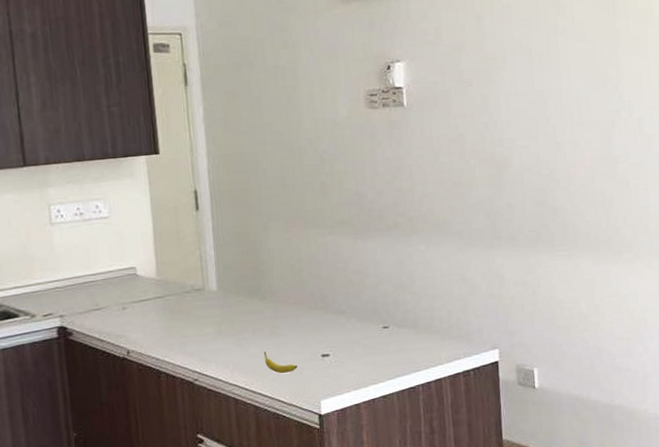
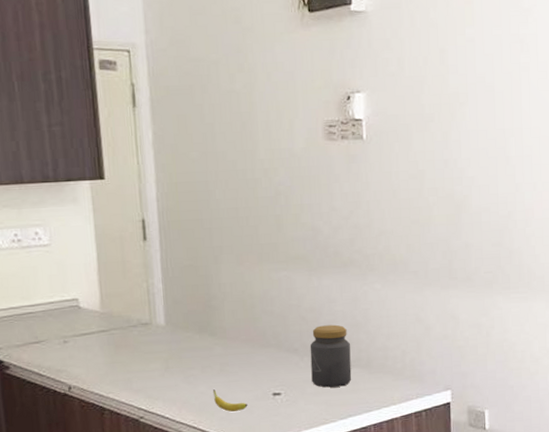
jar: none [357,286,399,349] -> present [310,324,352,388]

